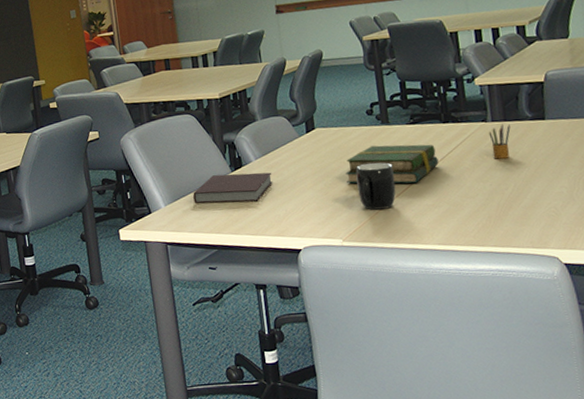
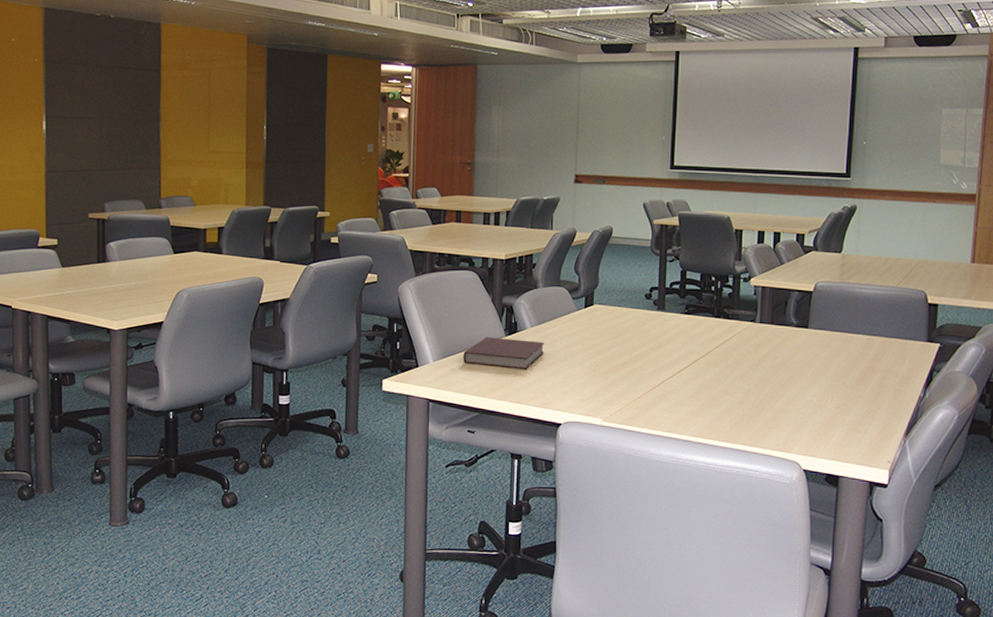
book: present [346,144,439,184] -> none [616,330,705,373]
mug: present [356,162,396,210] -> none [625,346,662,395]
pencil box: present [488,123,511,159] -> none [755,326,776,361]

